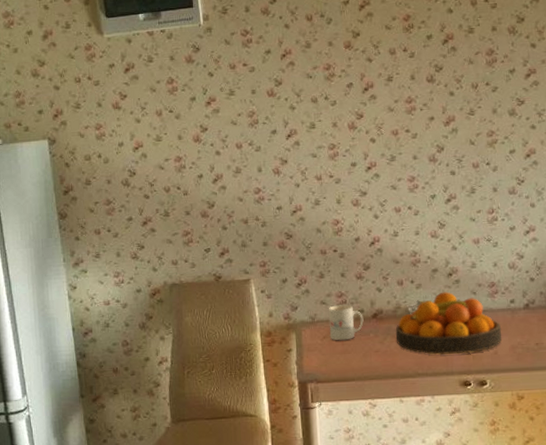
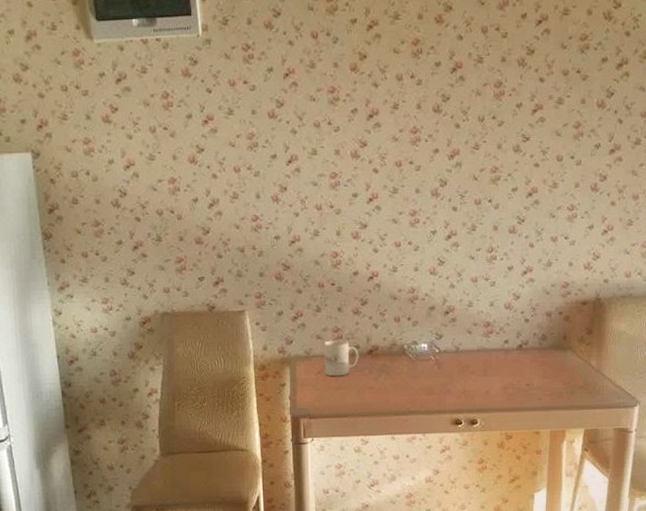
fruit bowl: present [395,291,502,355] -> none [390,330,495,393]

